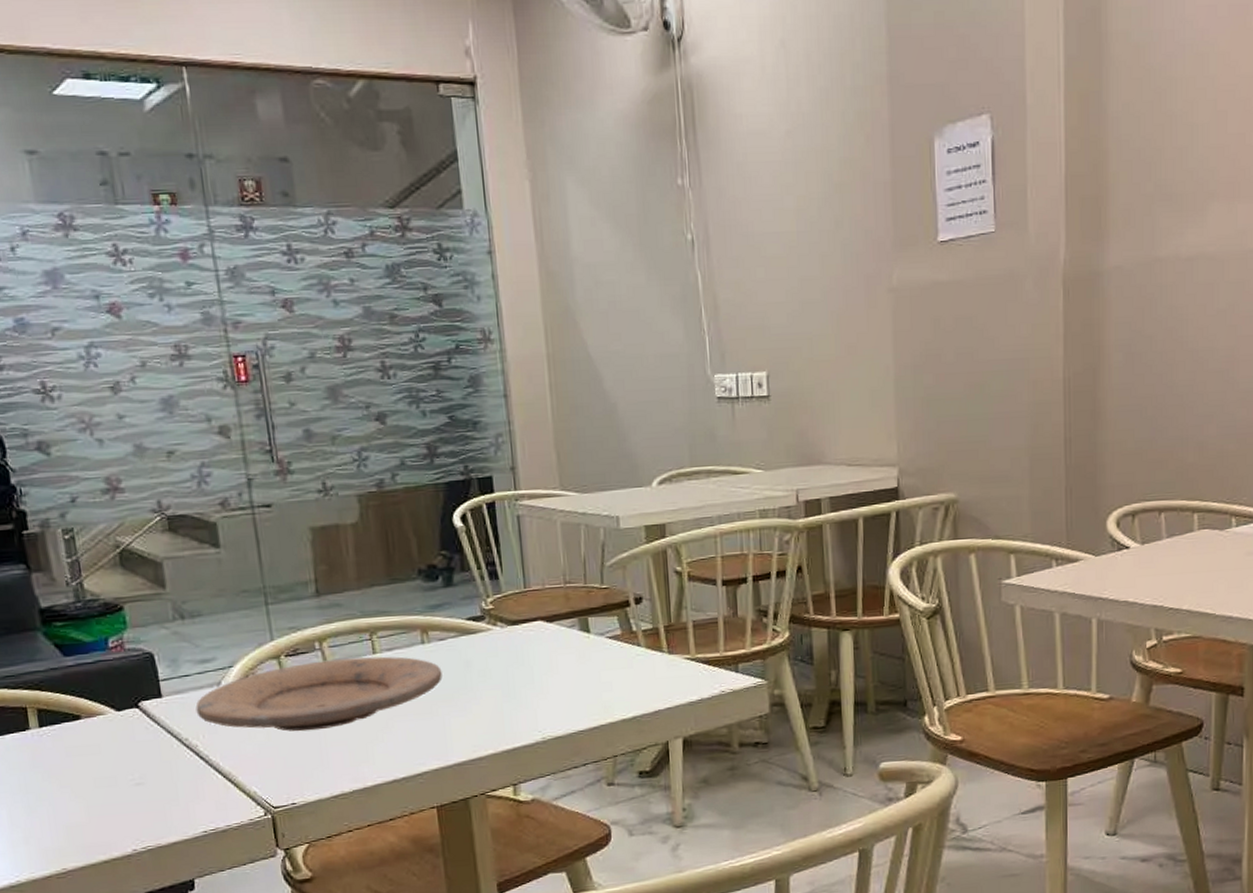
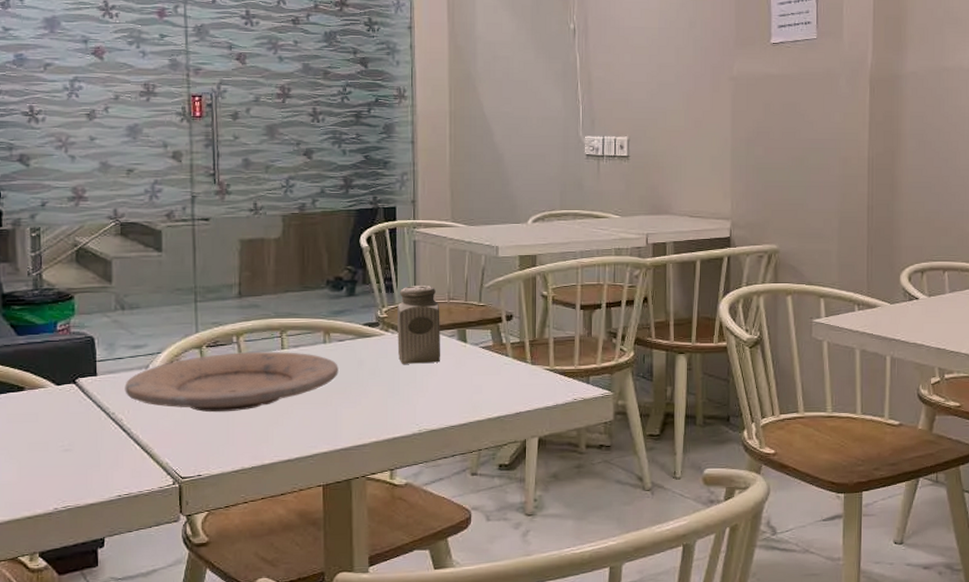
salt shaker: none [503,567,561,663] -> present [396,285,440,364]

